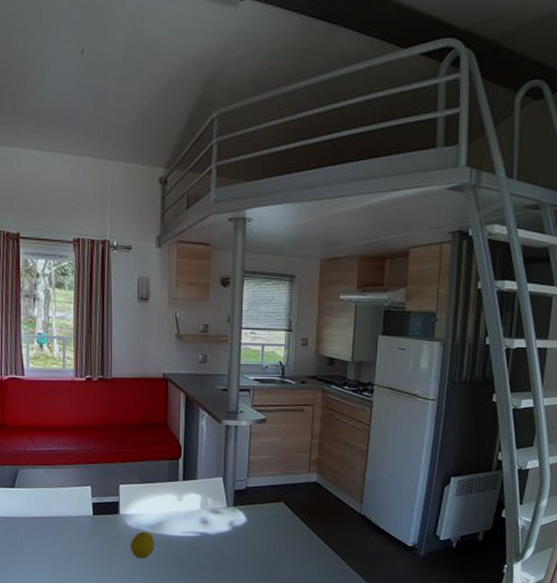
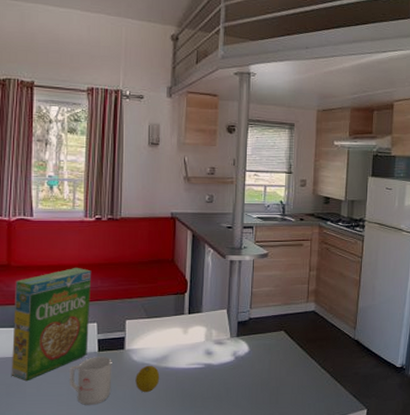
cereal box: none [10,429,84,542] -> present [11,268,92,382]
mug: none [66,520,107,569] -> present [69,356,112,406]

